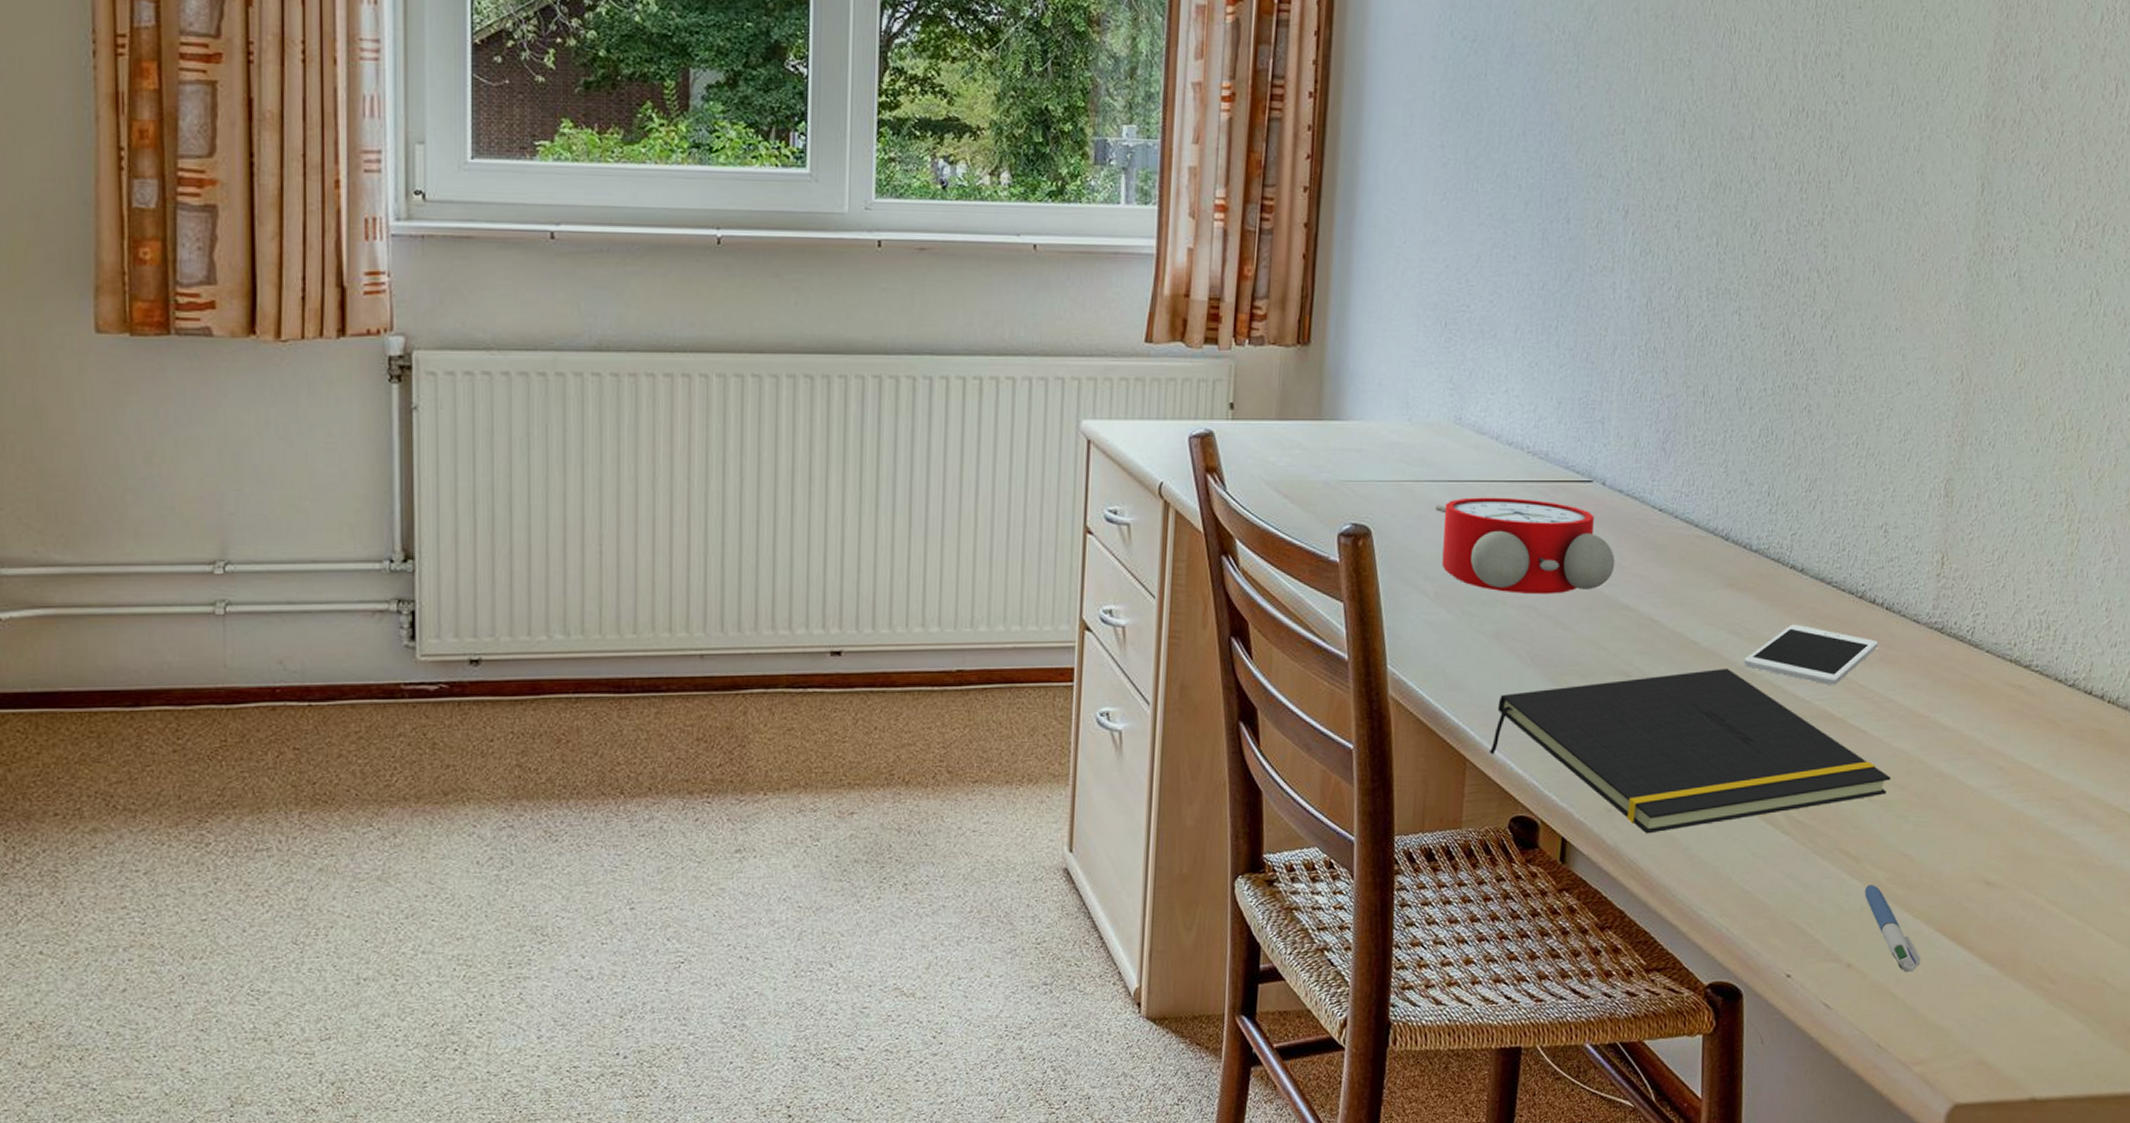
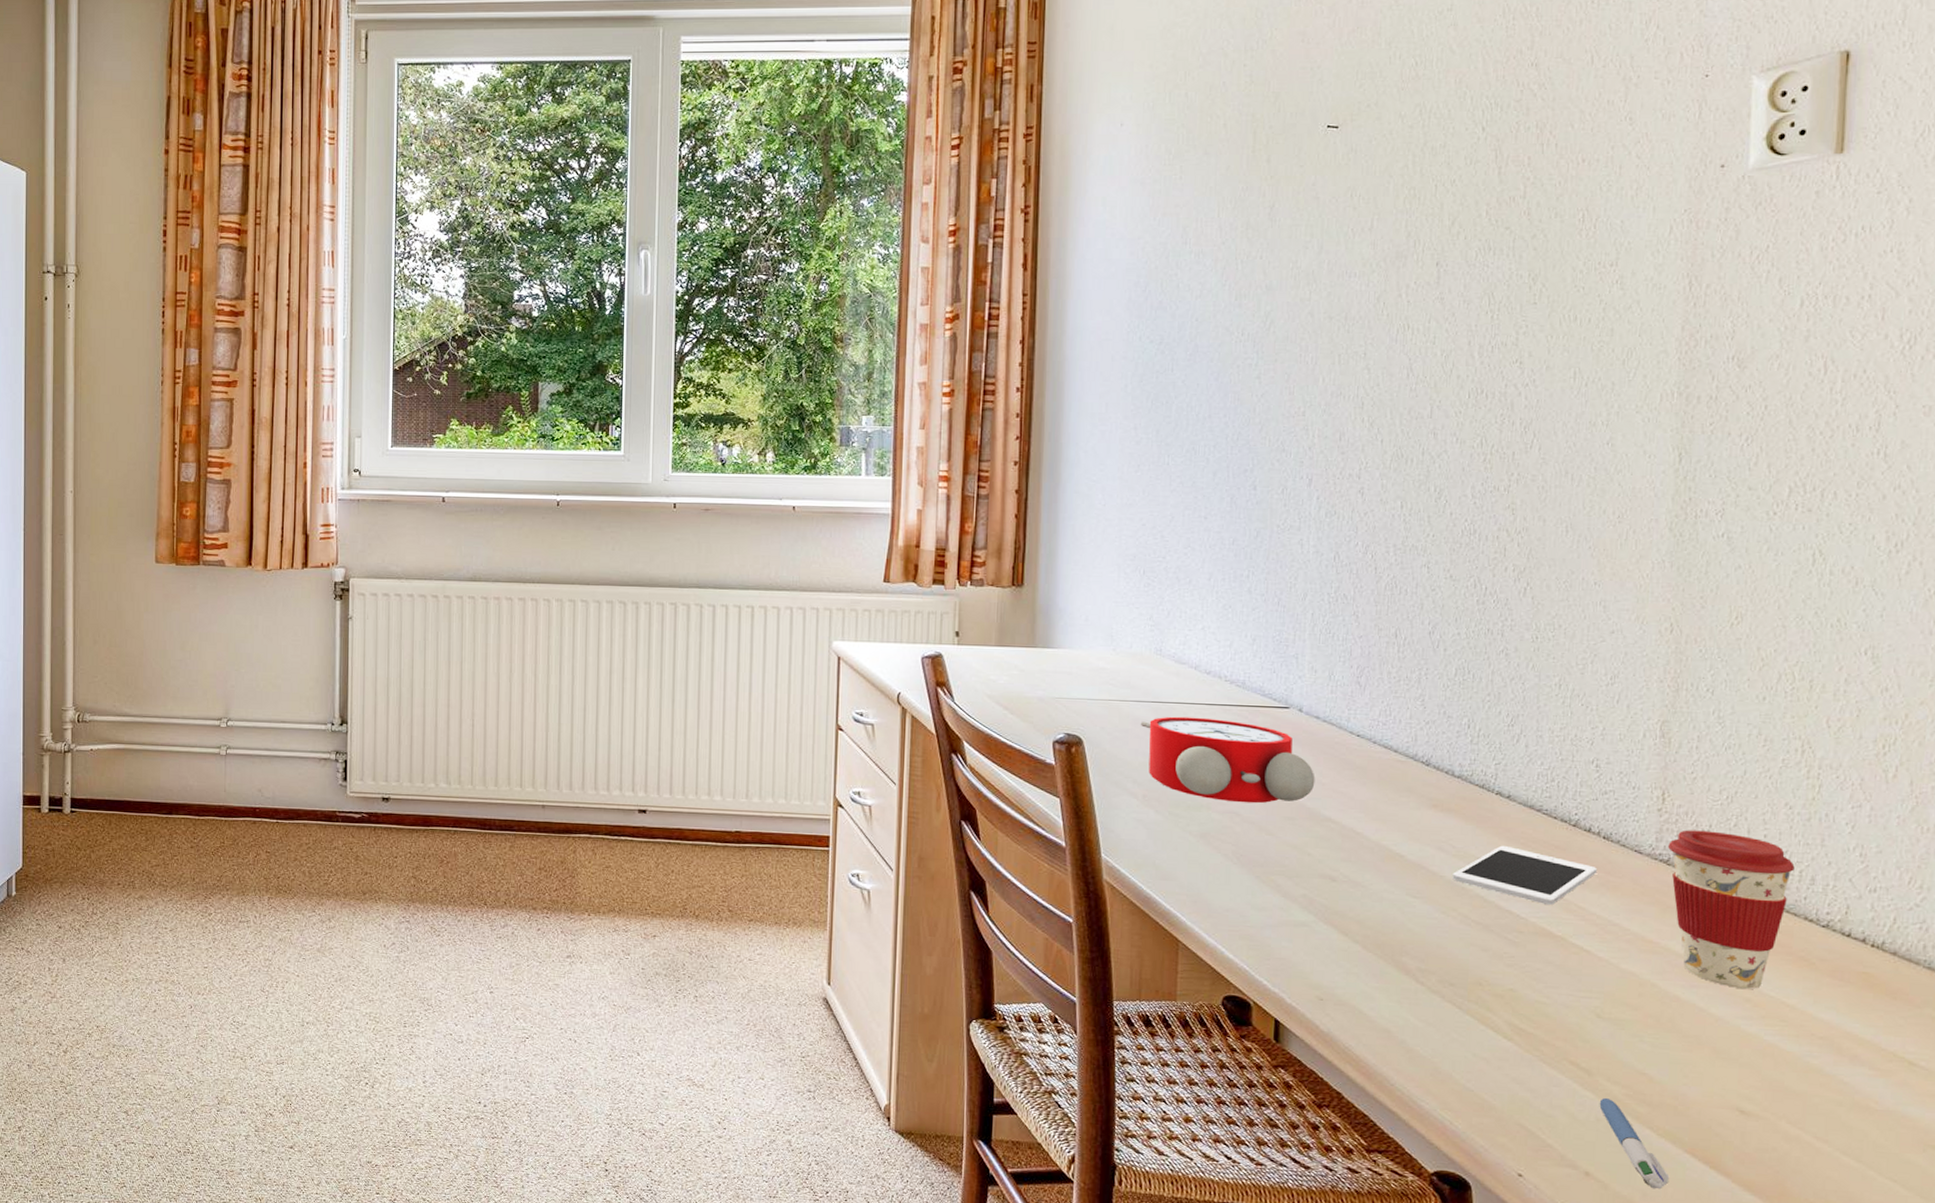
notepad: present [1490,668,1891,834] -> none [1201,880,1621,1025]
coffee cup: none [1943,594,2051,757] -> present [1668,830,1795,989]

